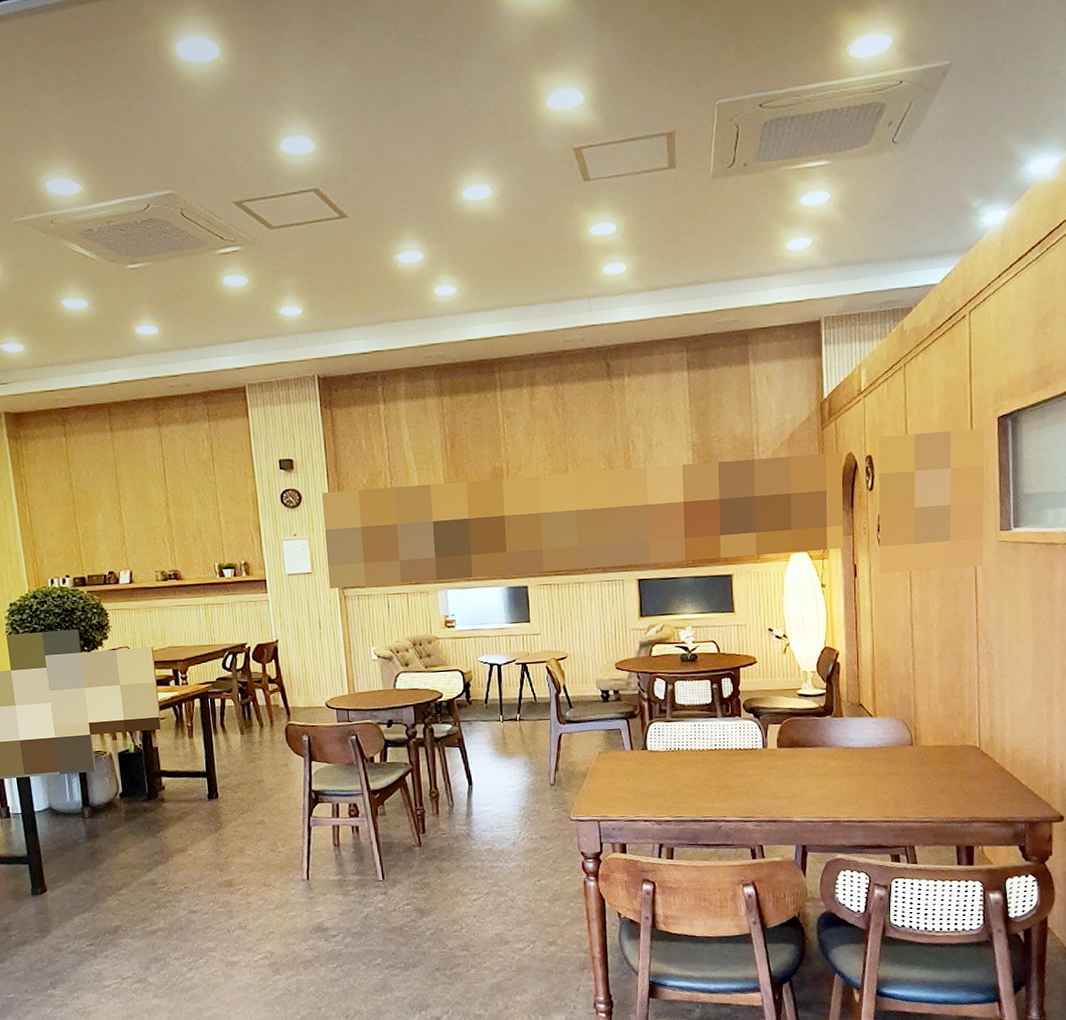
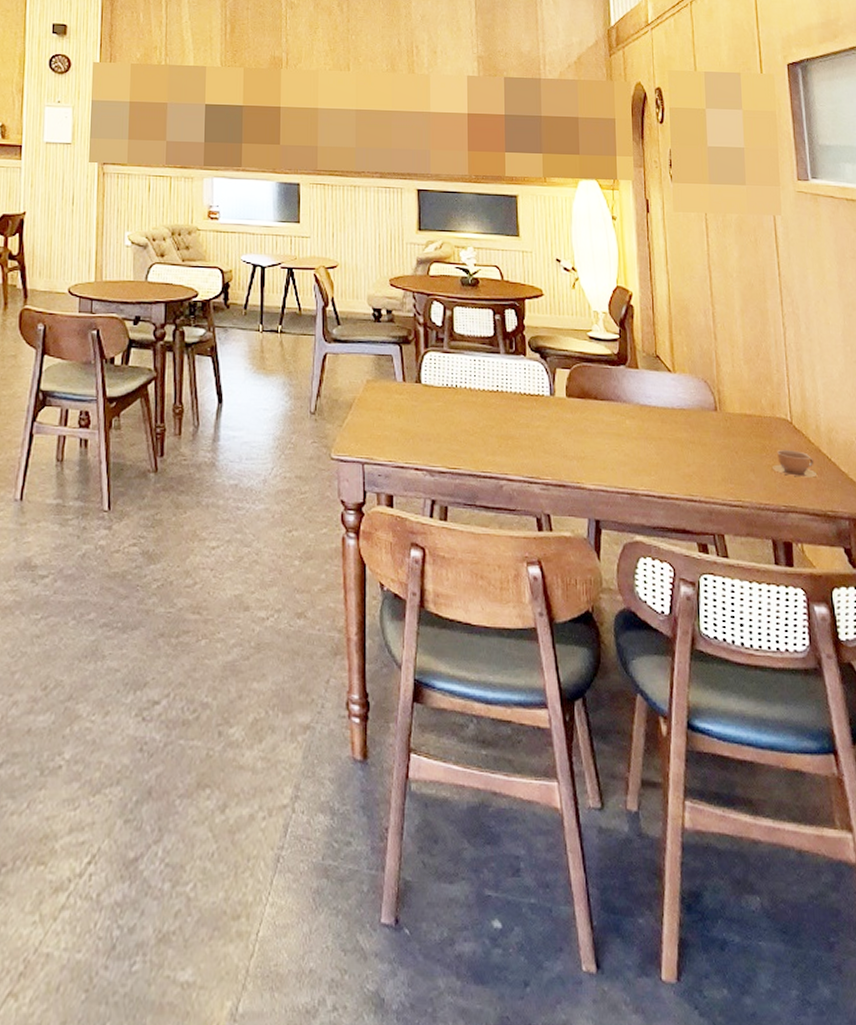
teacup: none [959,771,1000,793] -> present [771,449,818,478]

